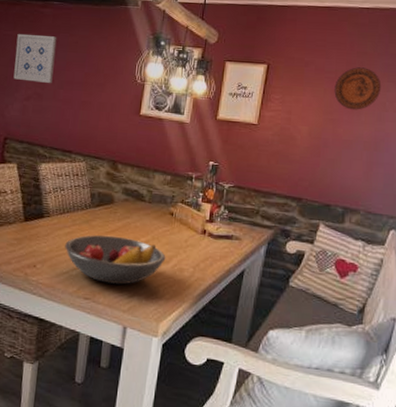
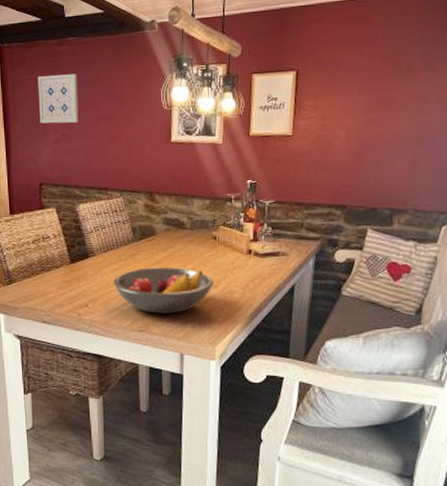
decorative plate: present [334,67,382,110] -> none [369,59,420,106]

